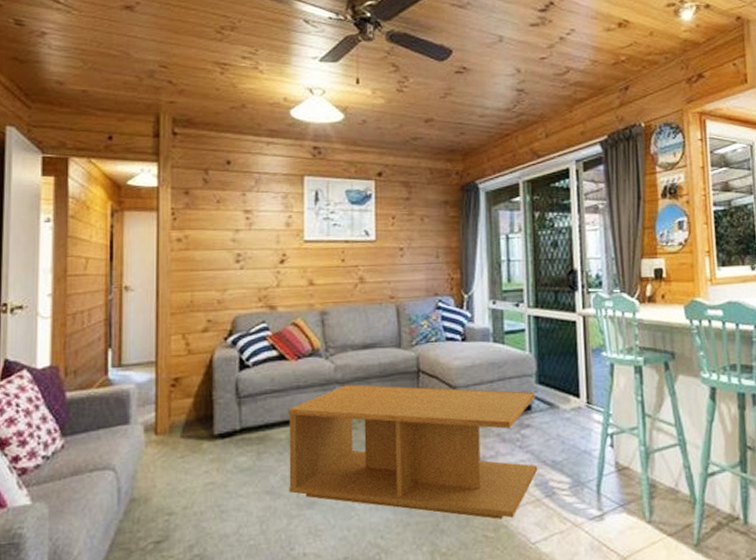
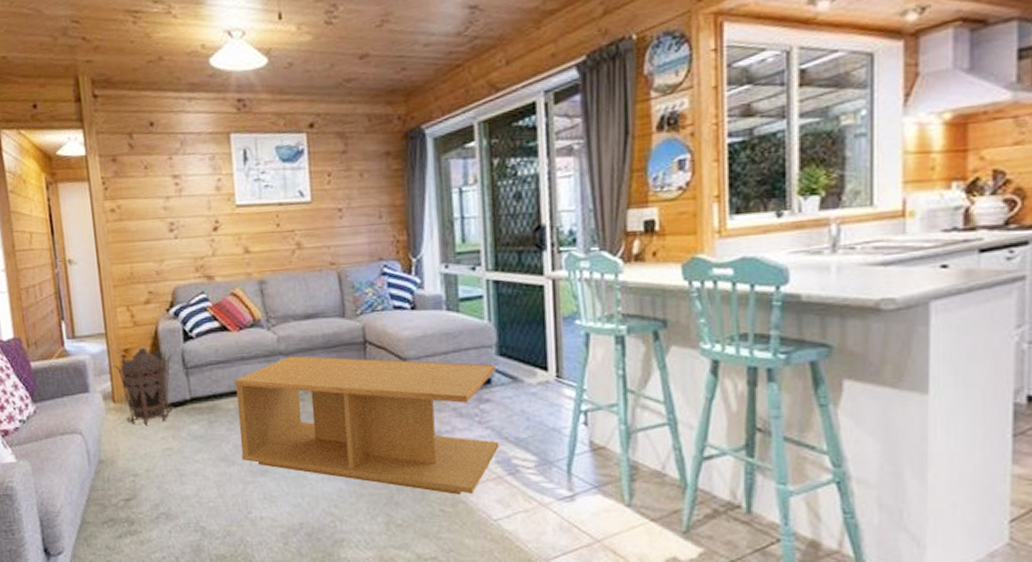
lantern: none [160,377,227,460] -> present [113,348,173,426]

